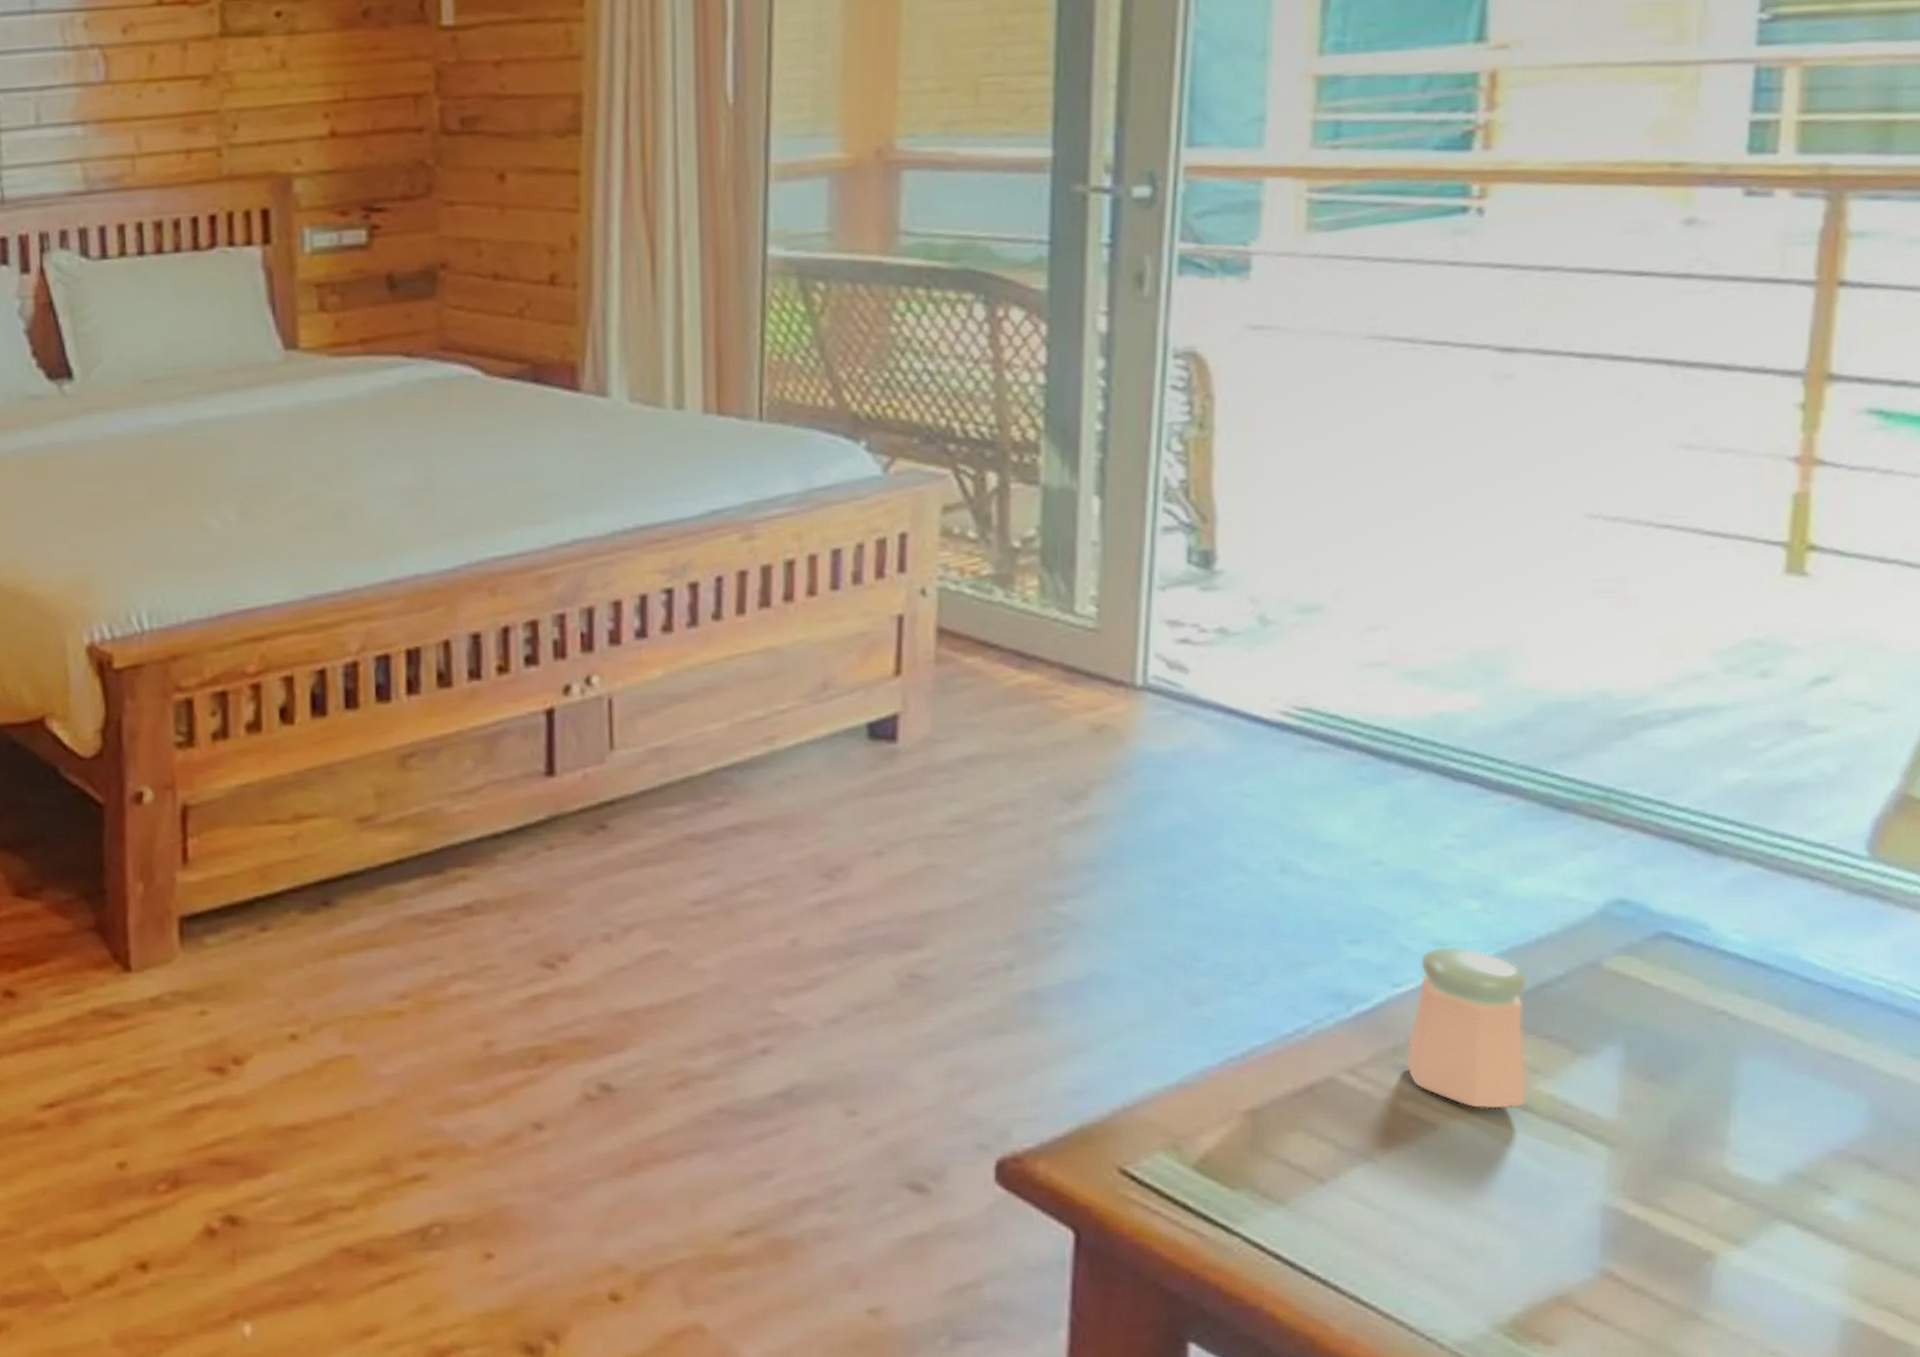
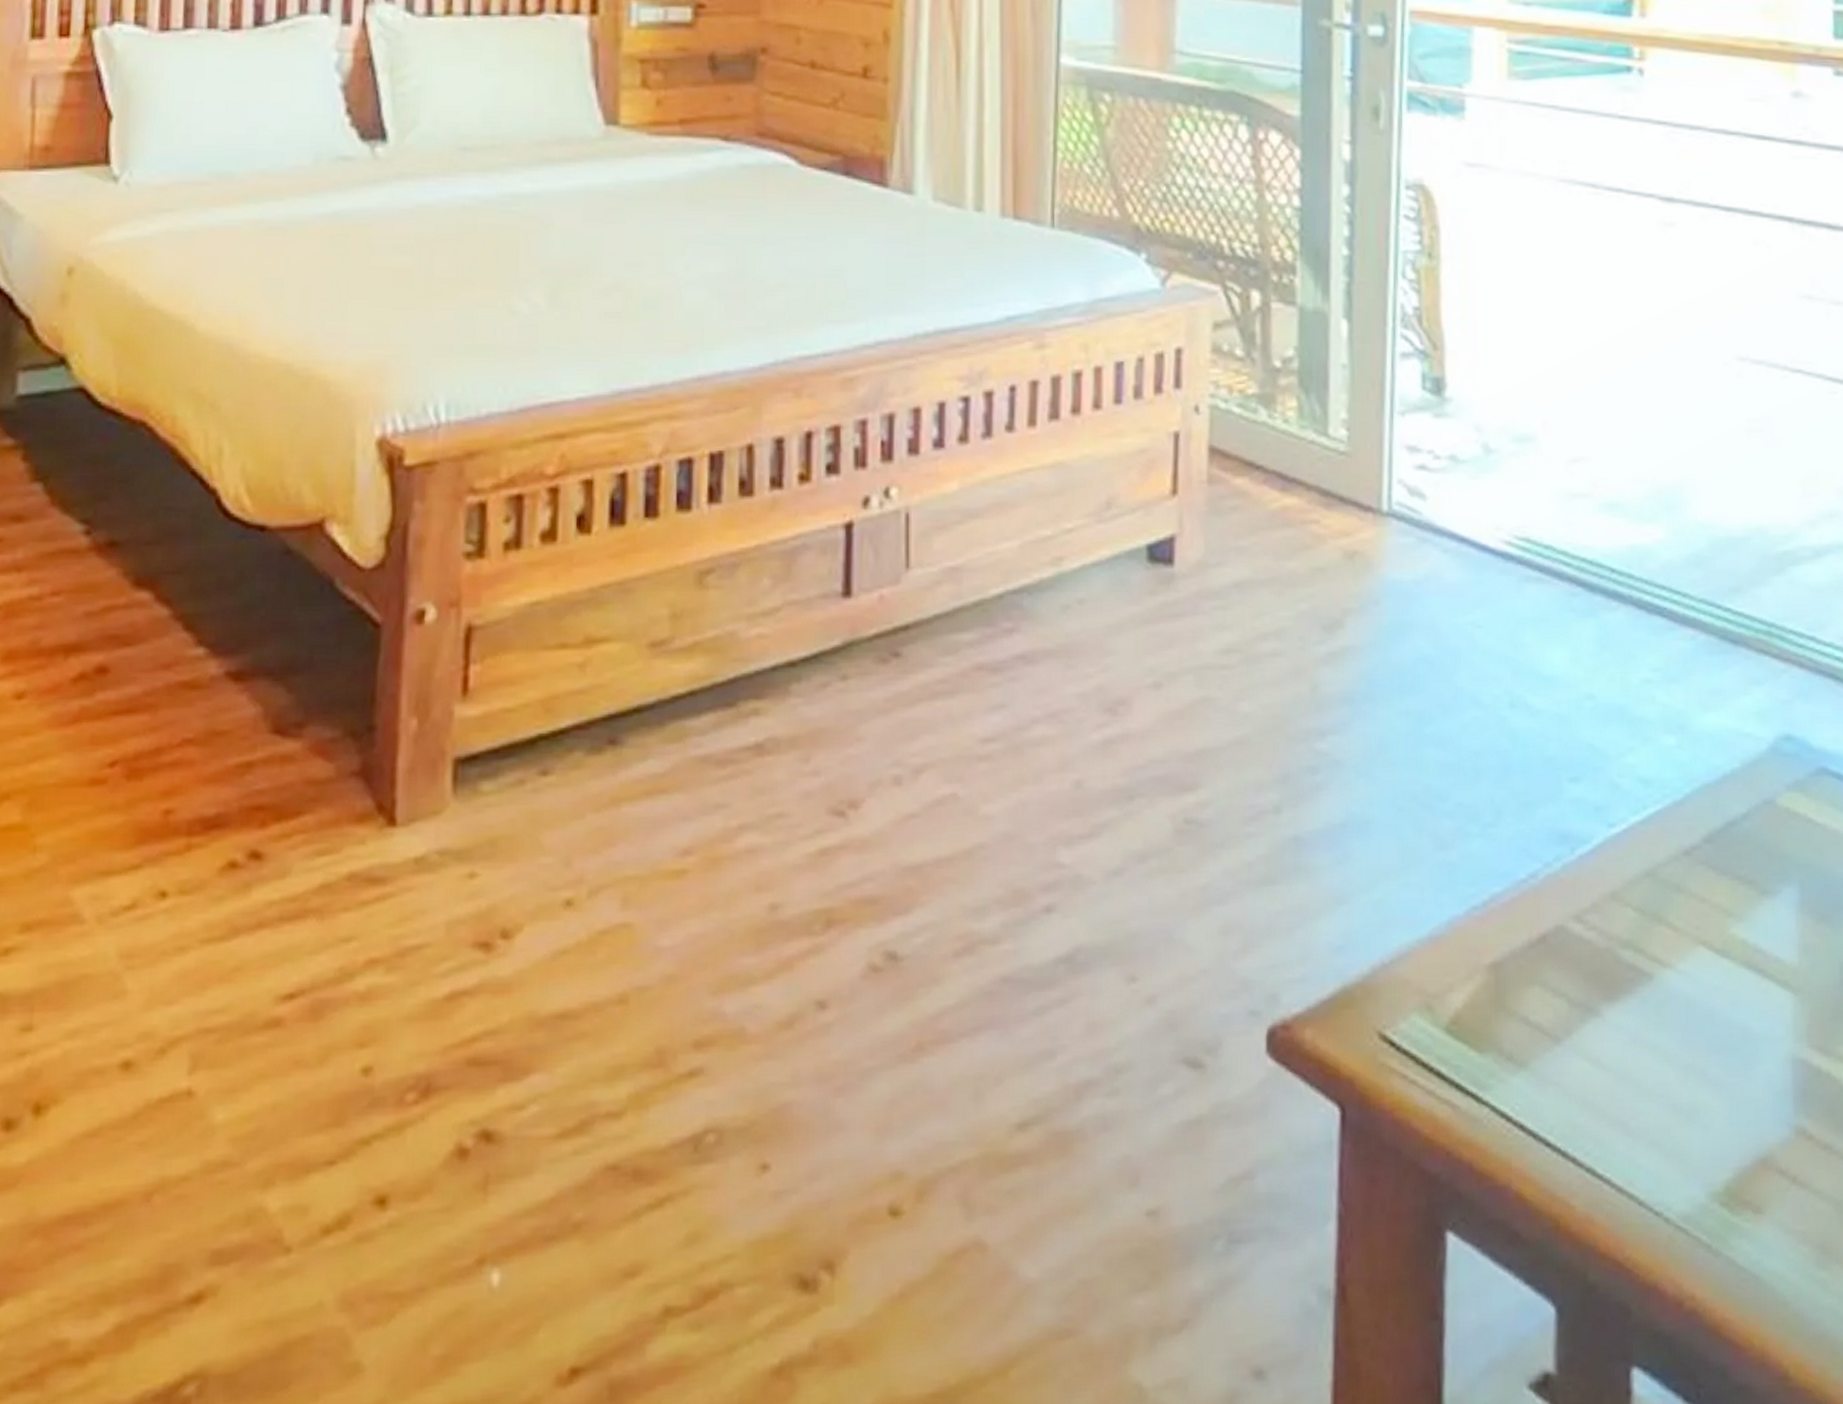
salt shaker: present [1404,945,1527,1109] -> none [1621,783,1724,957]

